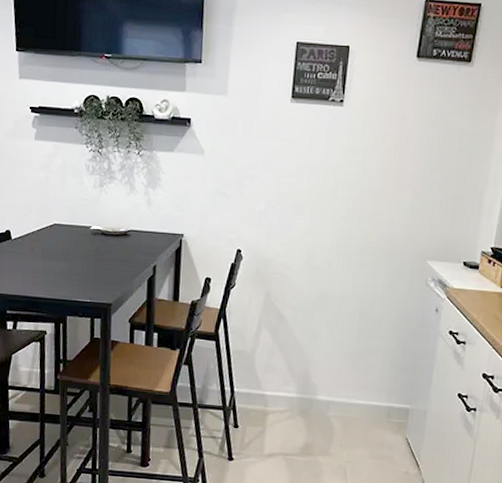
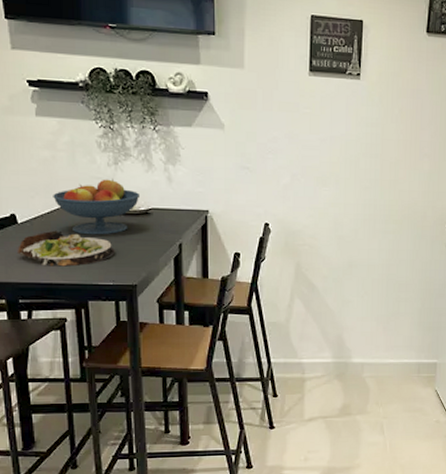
salad plate: none [9,247,94,282] -> present [17,230,115,267]
fruit bowl: none [43,200,121,254] -> present [53,179,141,235]

